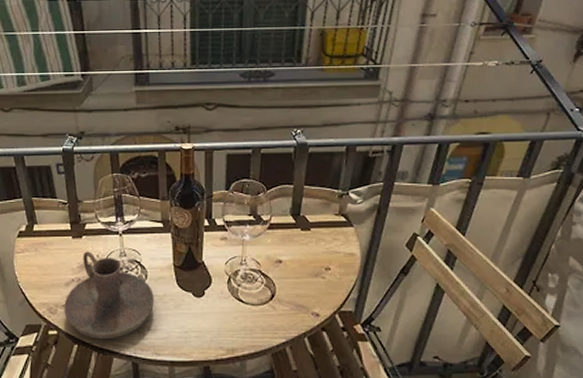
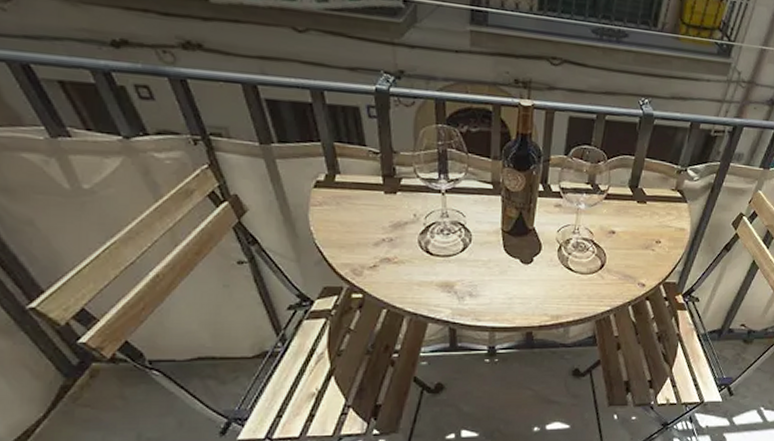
candle holder: present [64,251,154,340] -> none [371,209,478,305]

